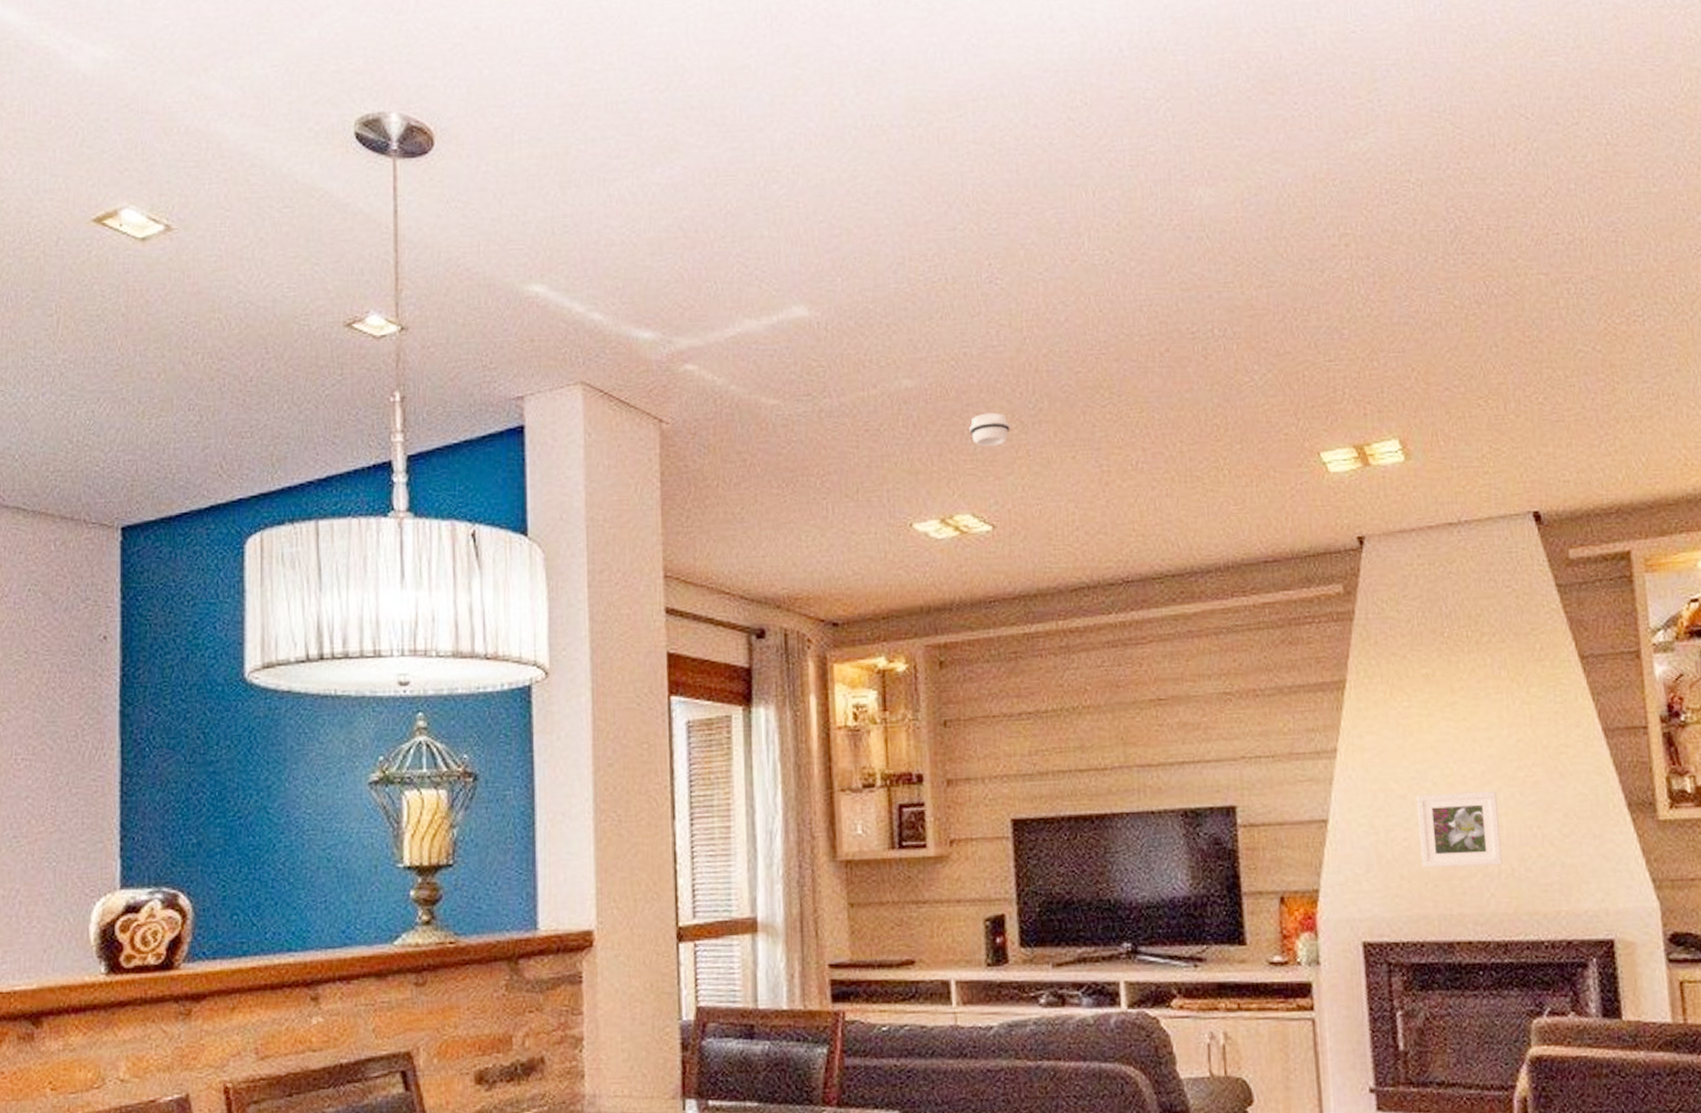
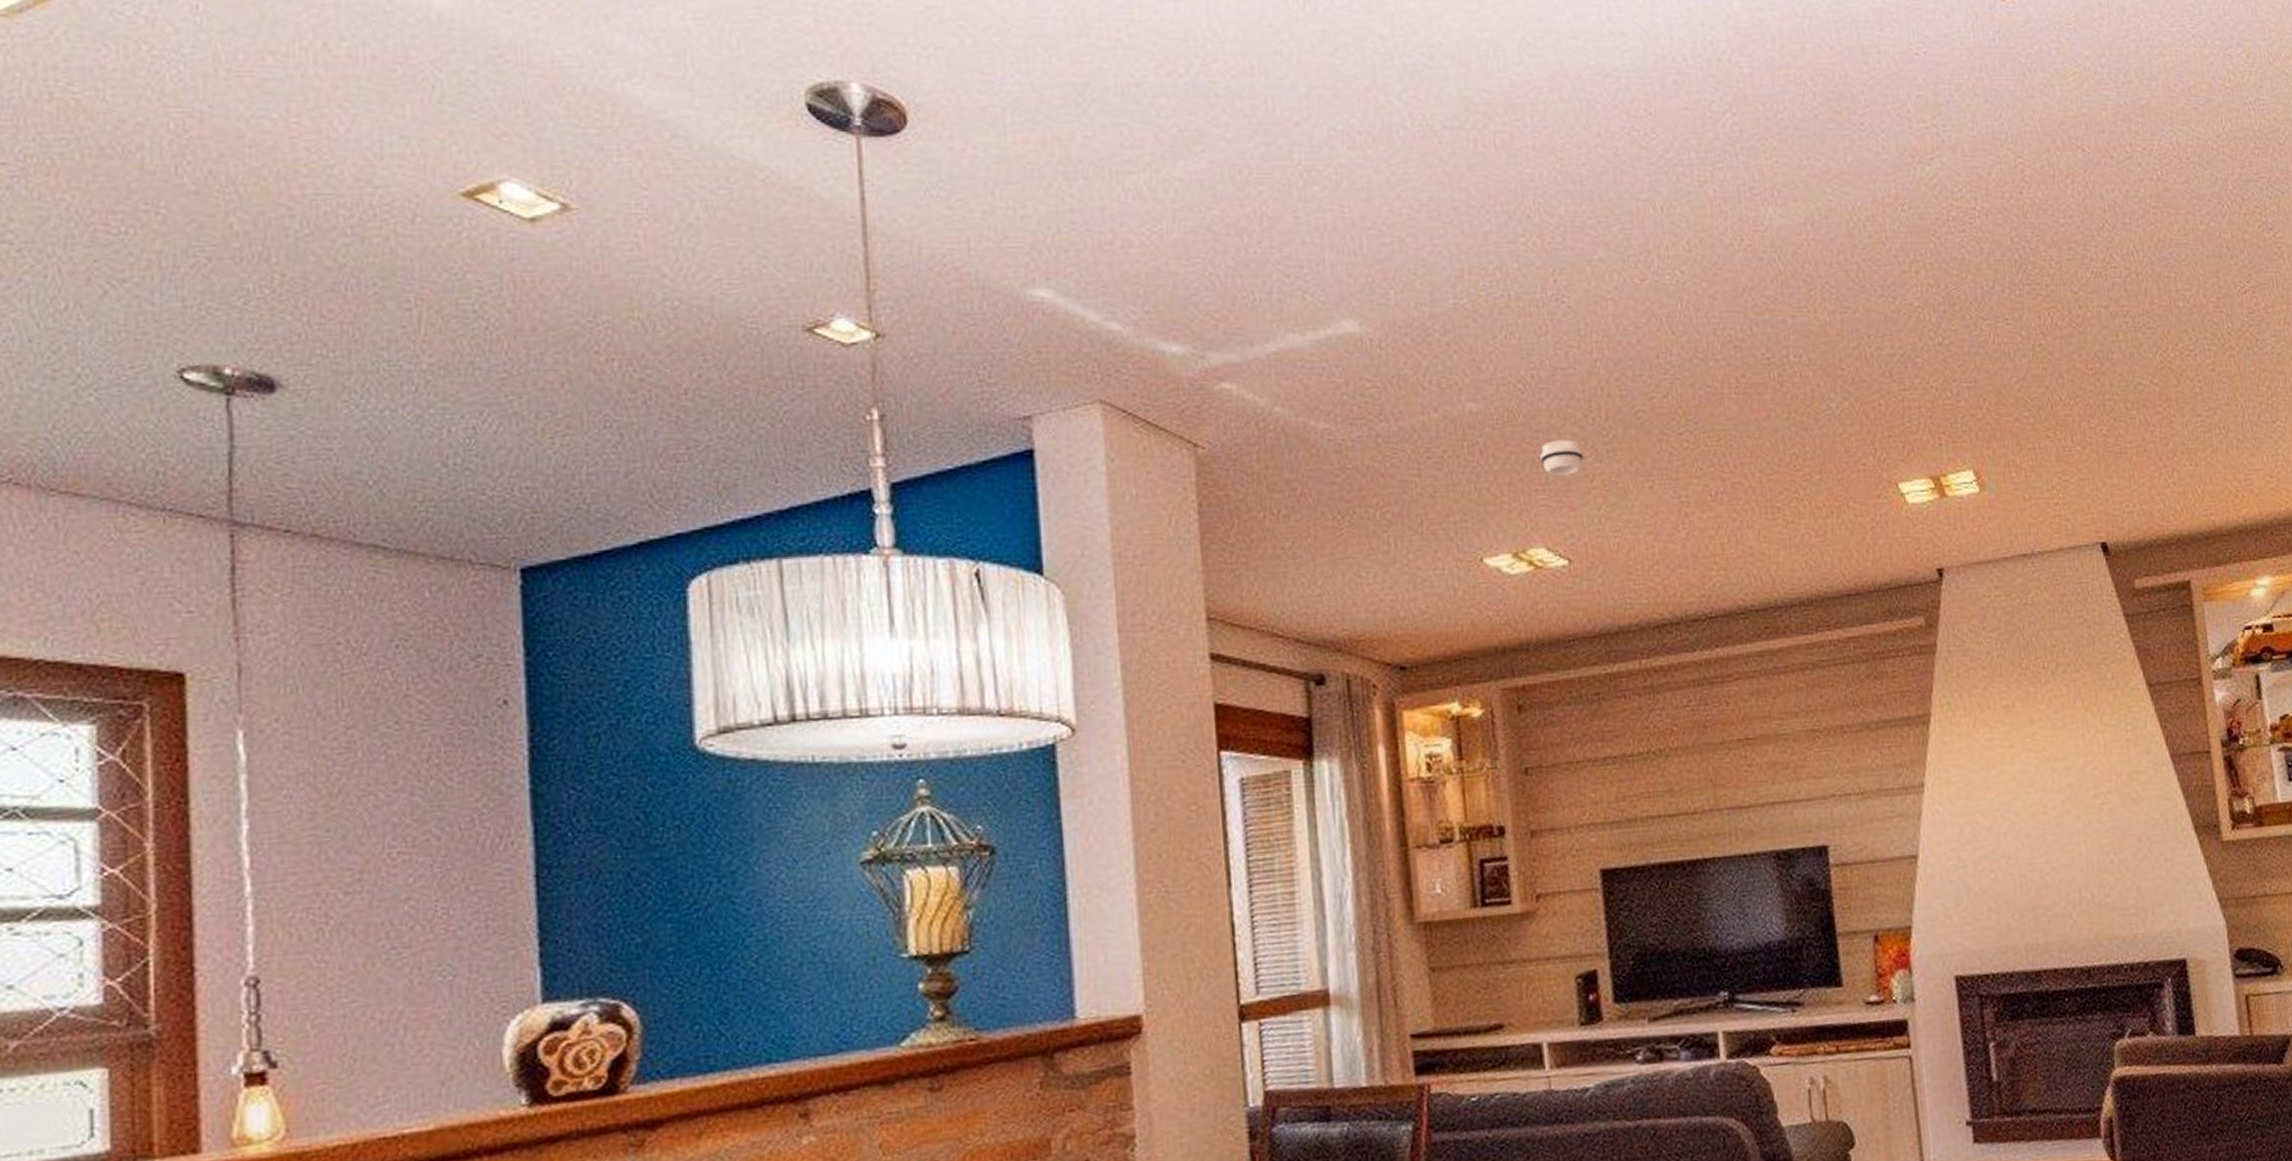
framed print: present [1417,790,1503,868] -> none [2001,819,2084,898]

